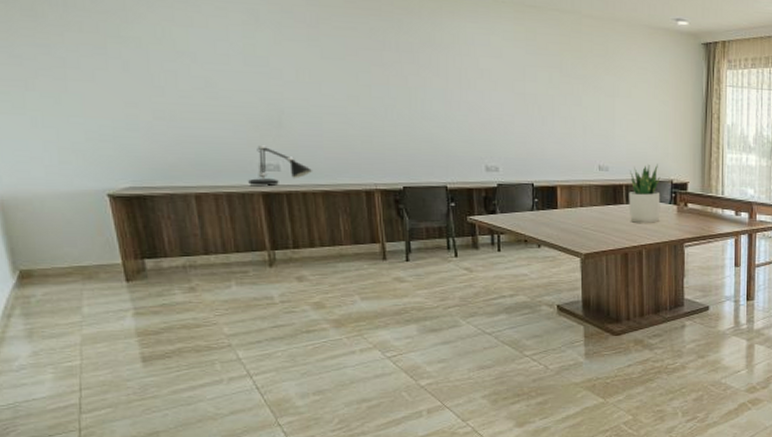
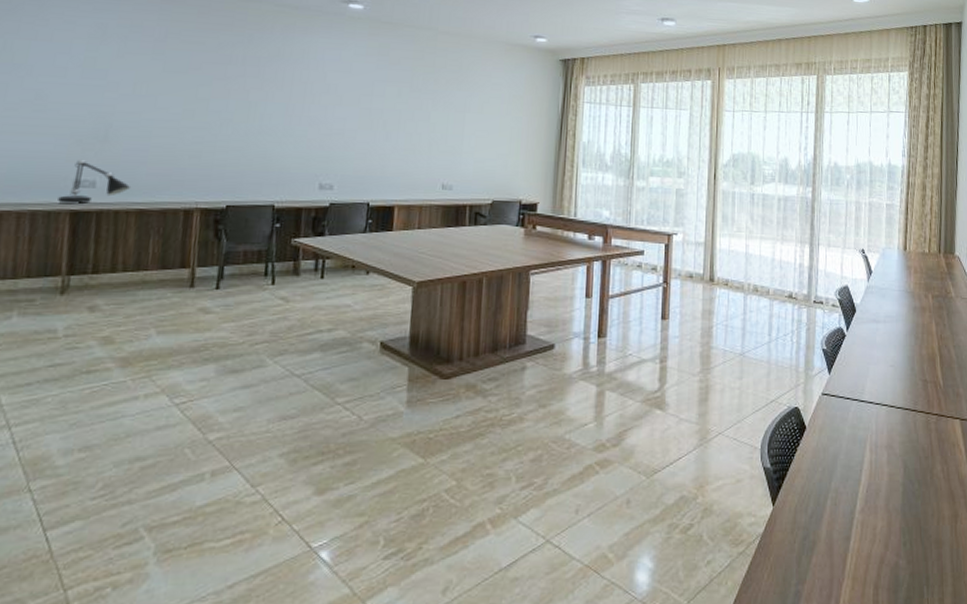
planter: present [629,164,661,224] -> none [471,183,508,249]

